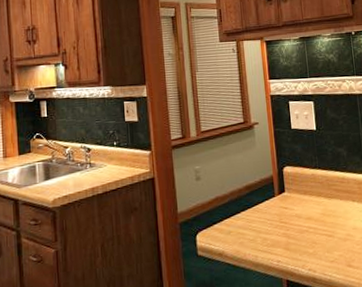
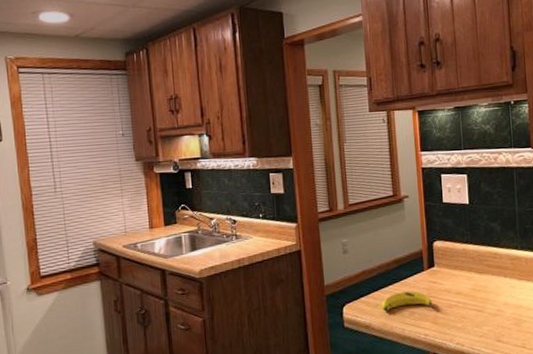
banana: none [234,217,286,239] -> present [381,291,435,312]

